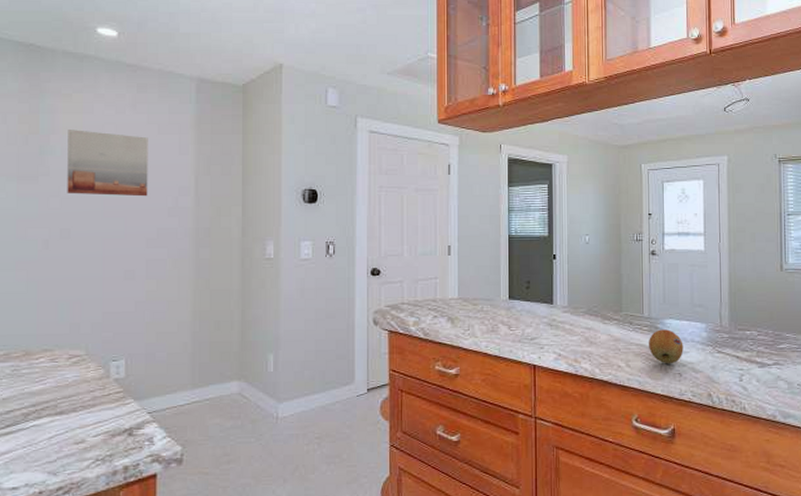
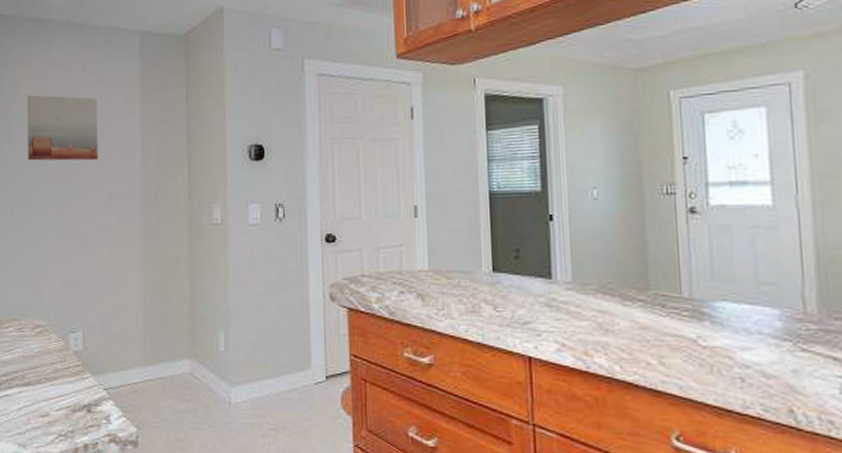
fruit: present [648,329,683,364] -> none [690,315,746,364]

